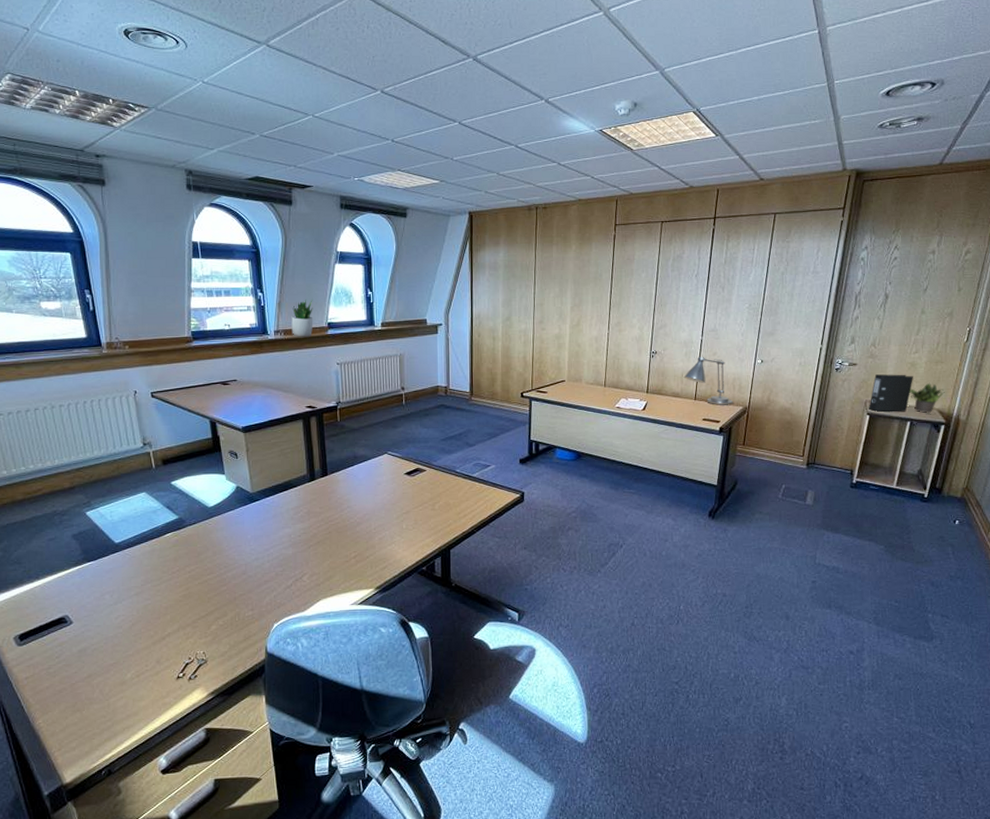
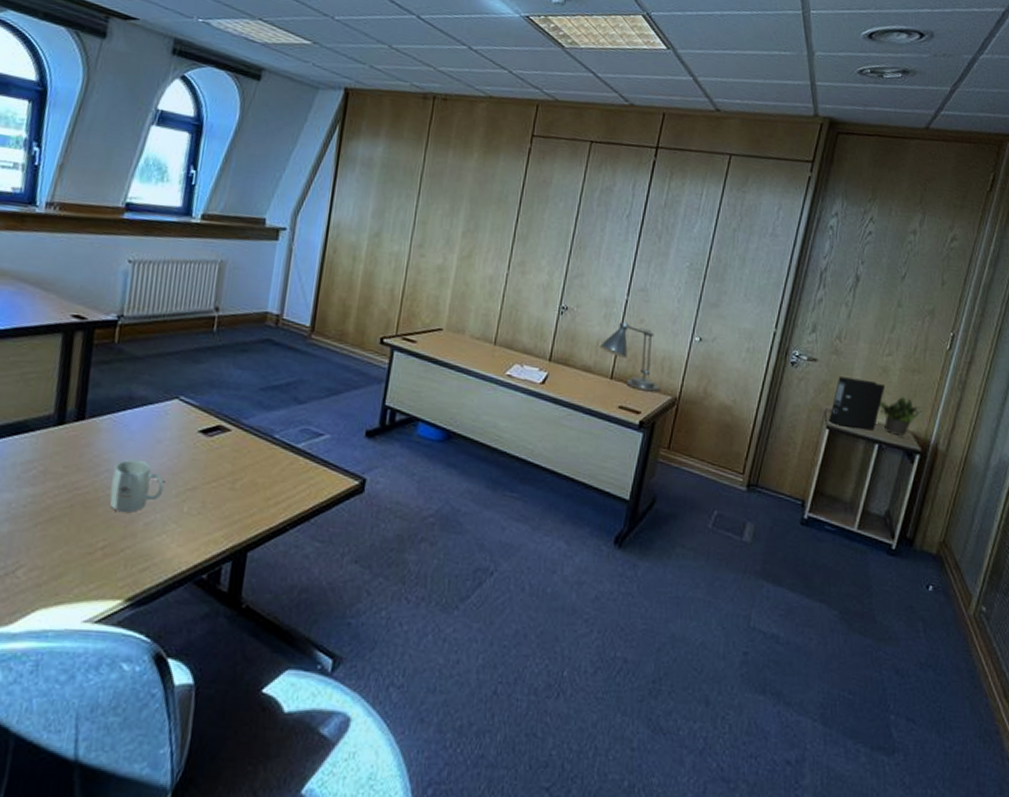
planter: present [291,299,313,338] -> none [70,165,111,220]
mug: none [352,497,388,533] -> present [108,459,165,513]

